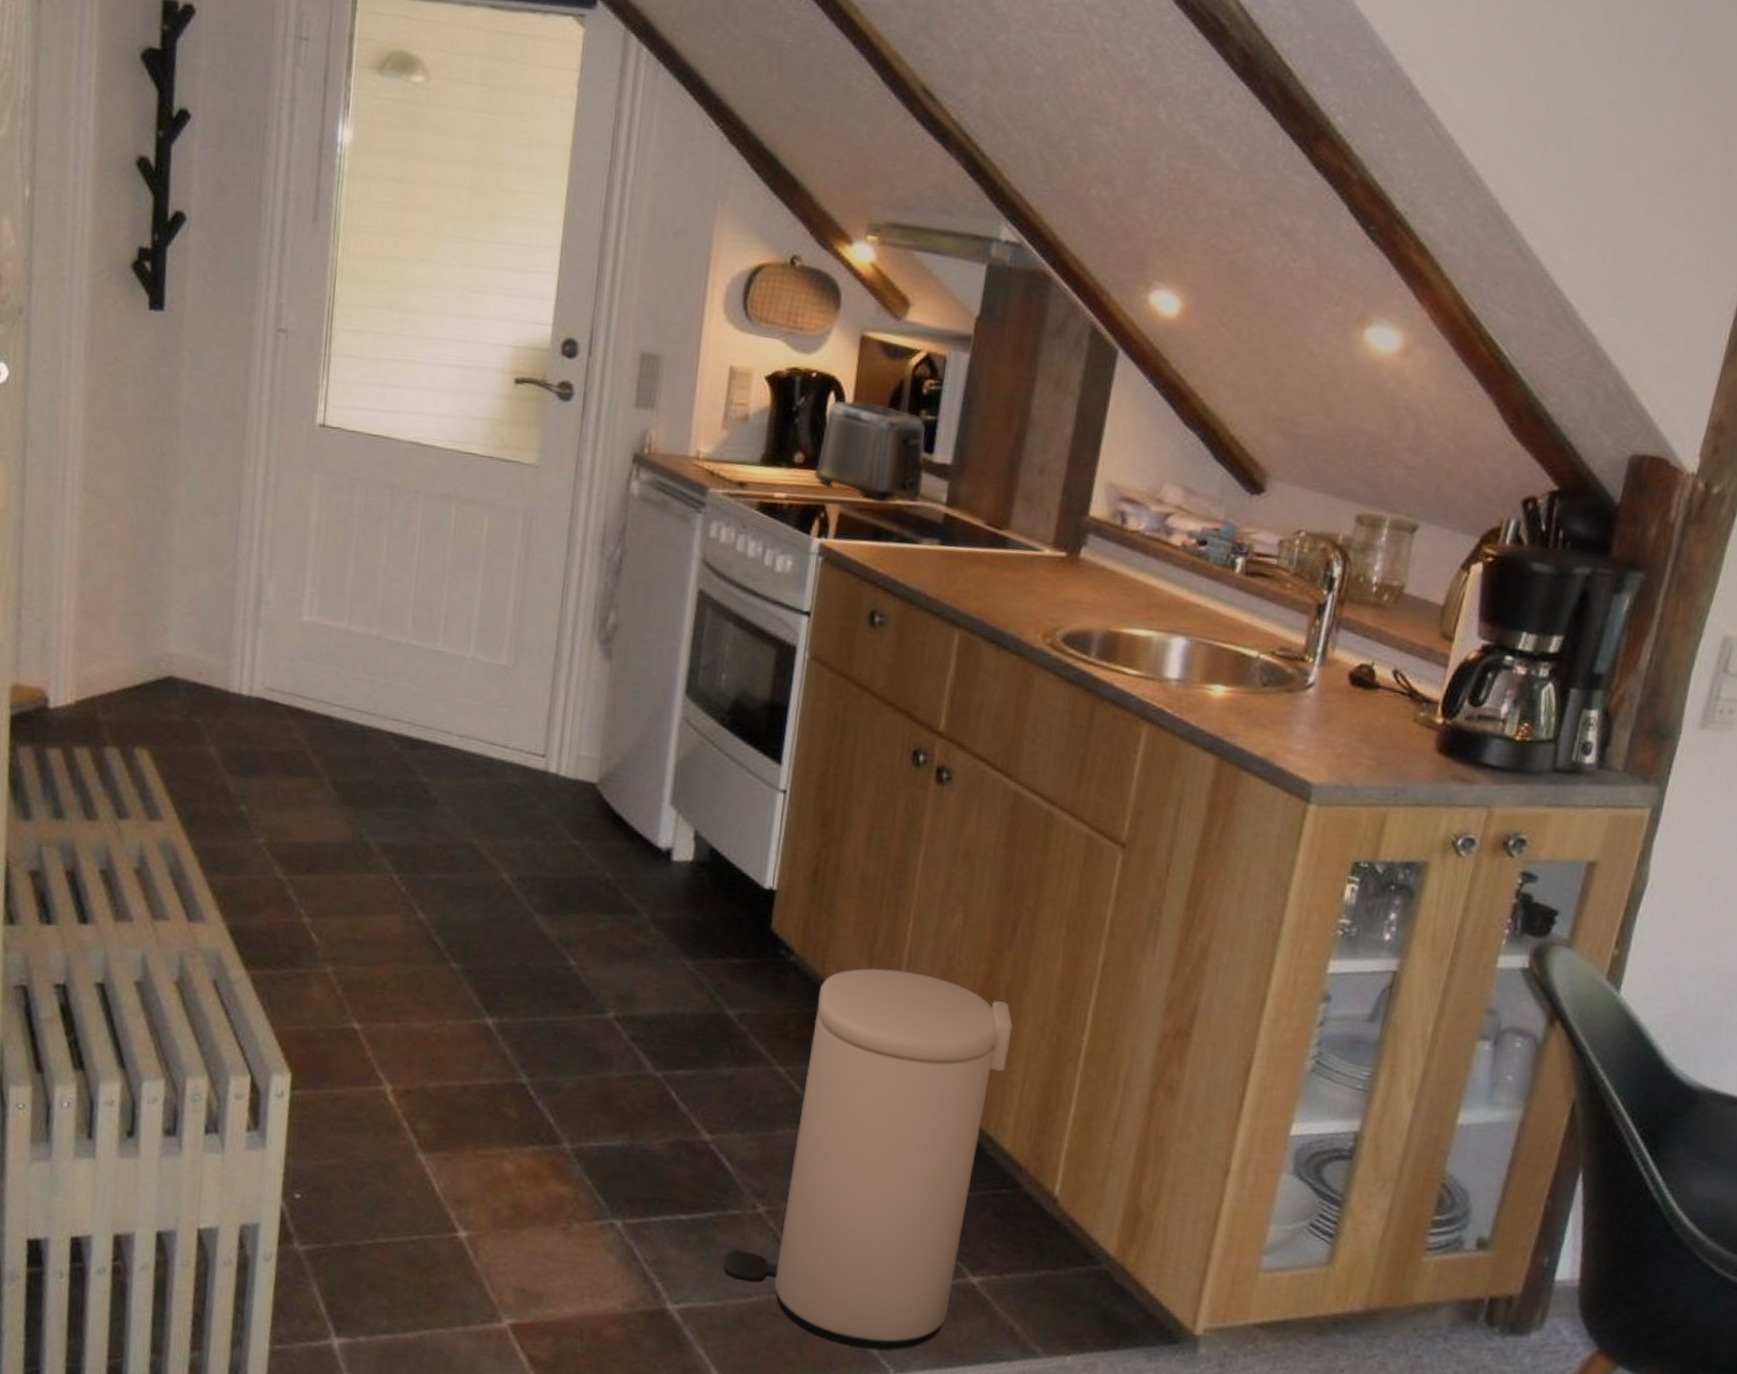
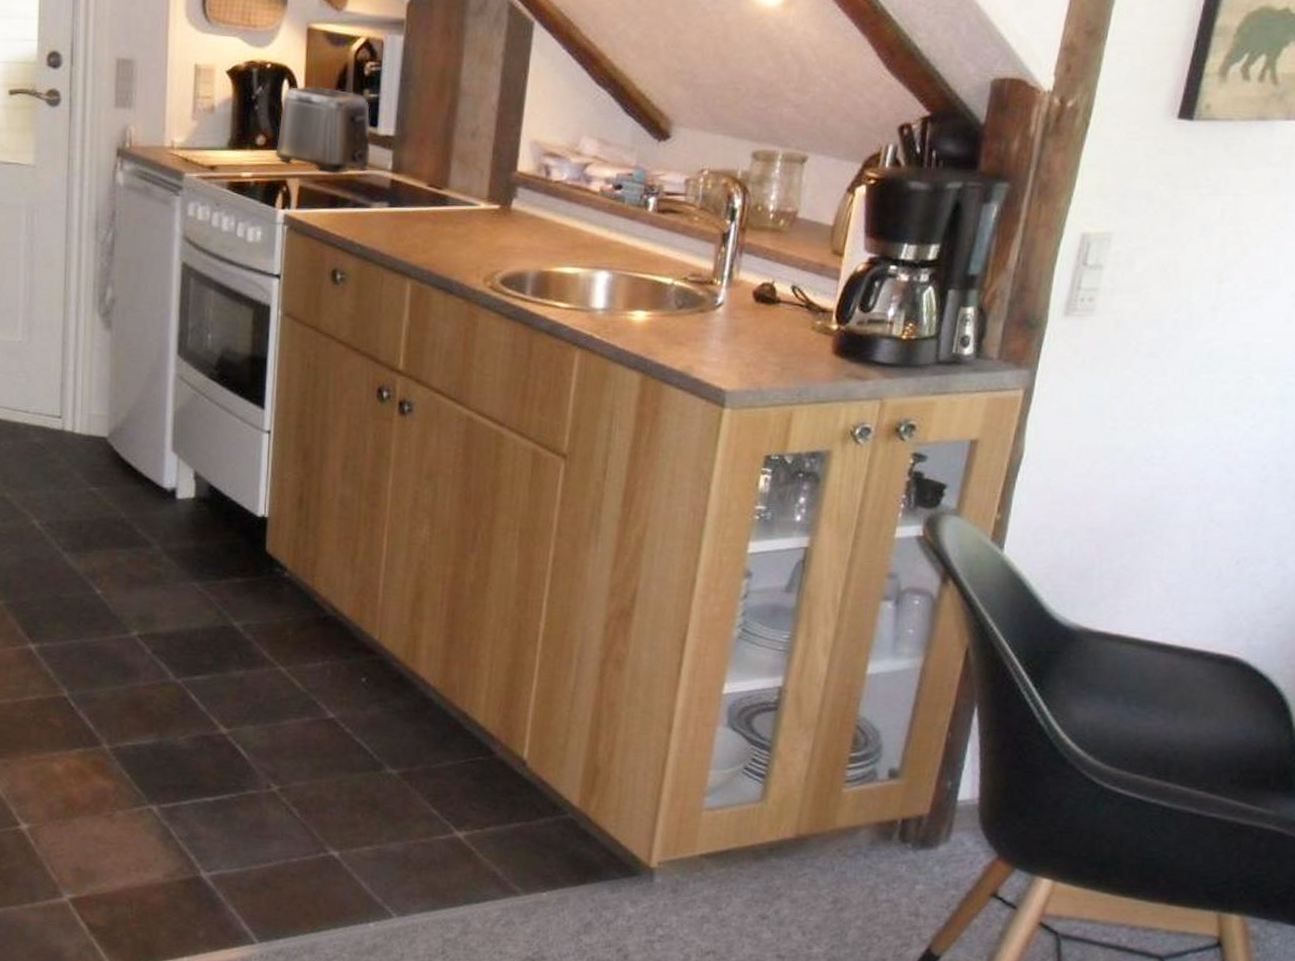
pedal bin: present [723,968,1013,1350] -> none [246,577,479,898]

